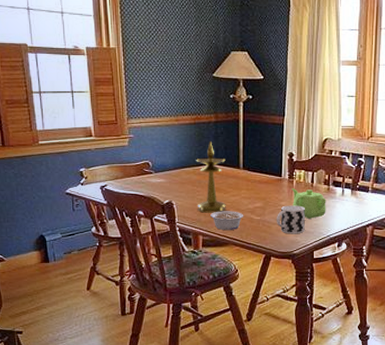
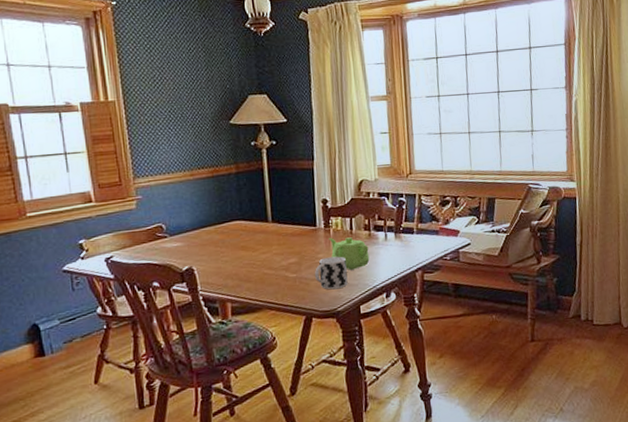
candlestick: present [196,142,226,213] -> none [217,195,256,276]
legume: present [210,211,244,230] -> none [238,270,278,294]

